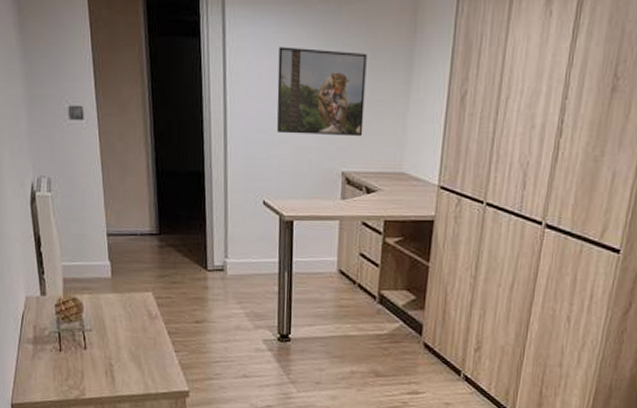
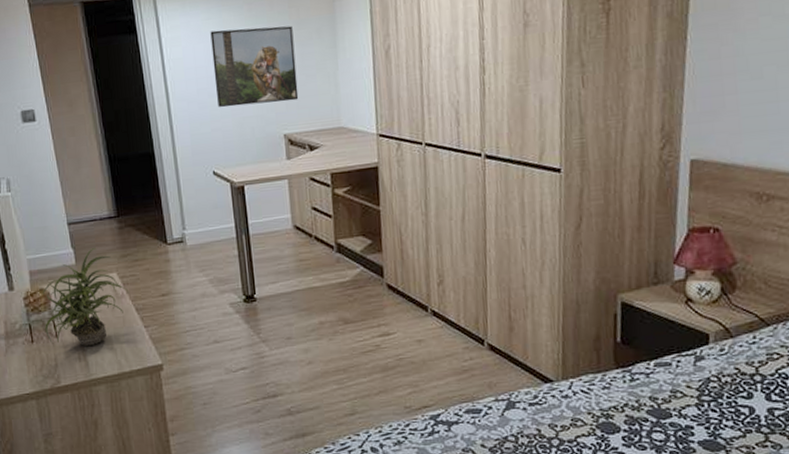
potted plant: none [74,264,163,363] -> present [42,248,129,346]

